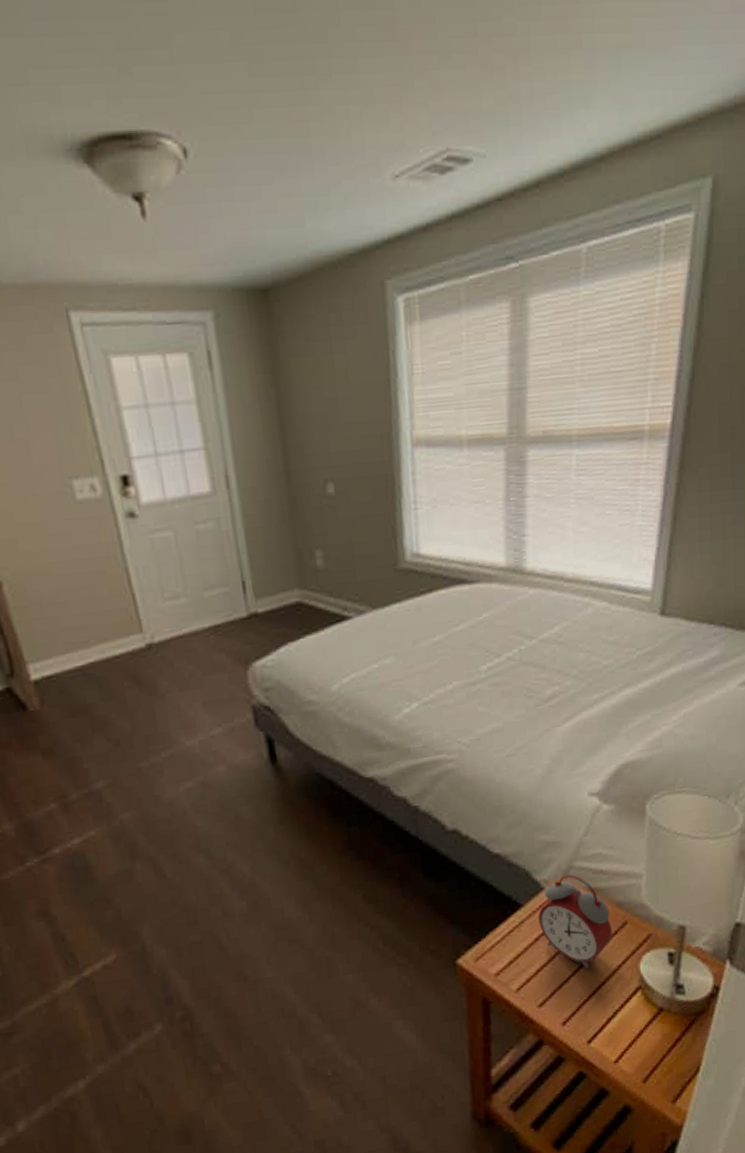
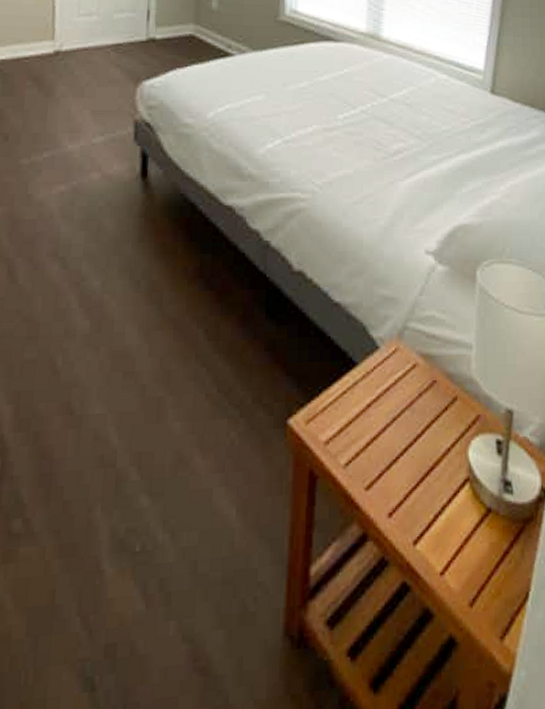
alarm clock: present [538,874,612,970] -> none [372,334,442,449]

